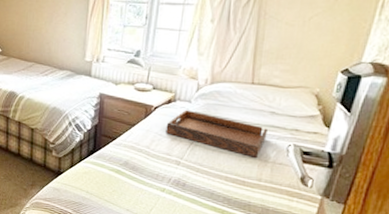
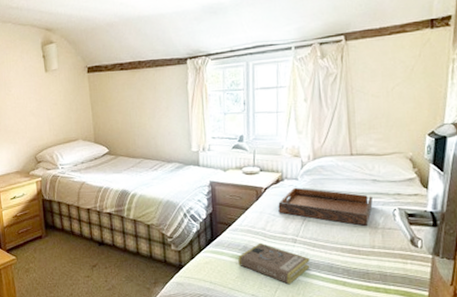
book: none [117,160,191,205] -> present [238,242,310,285]

